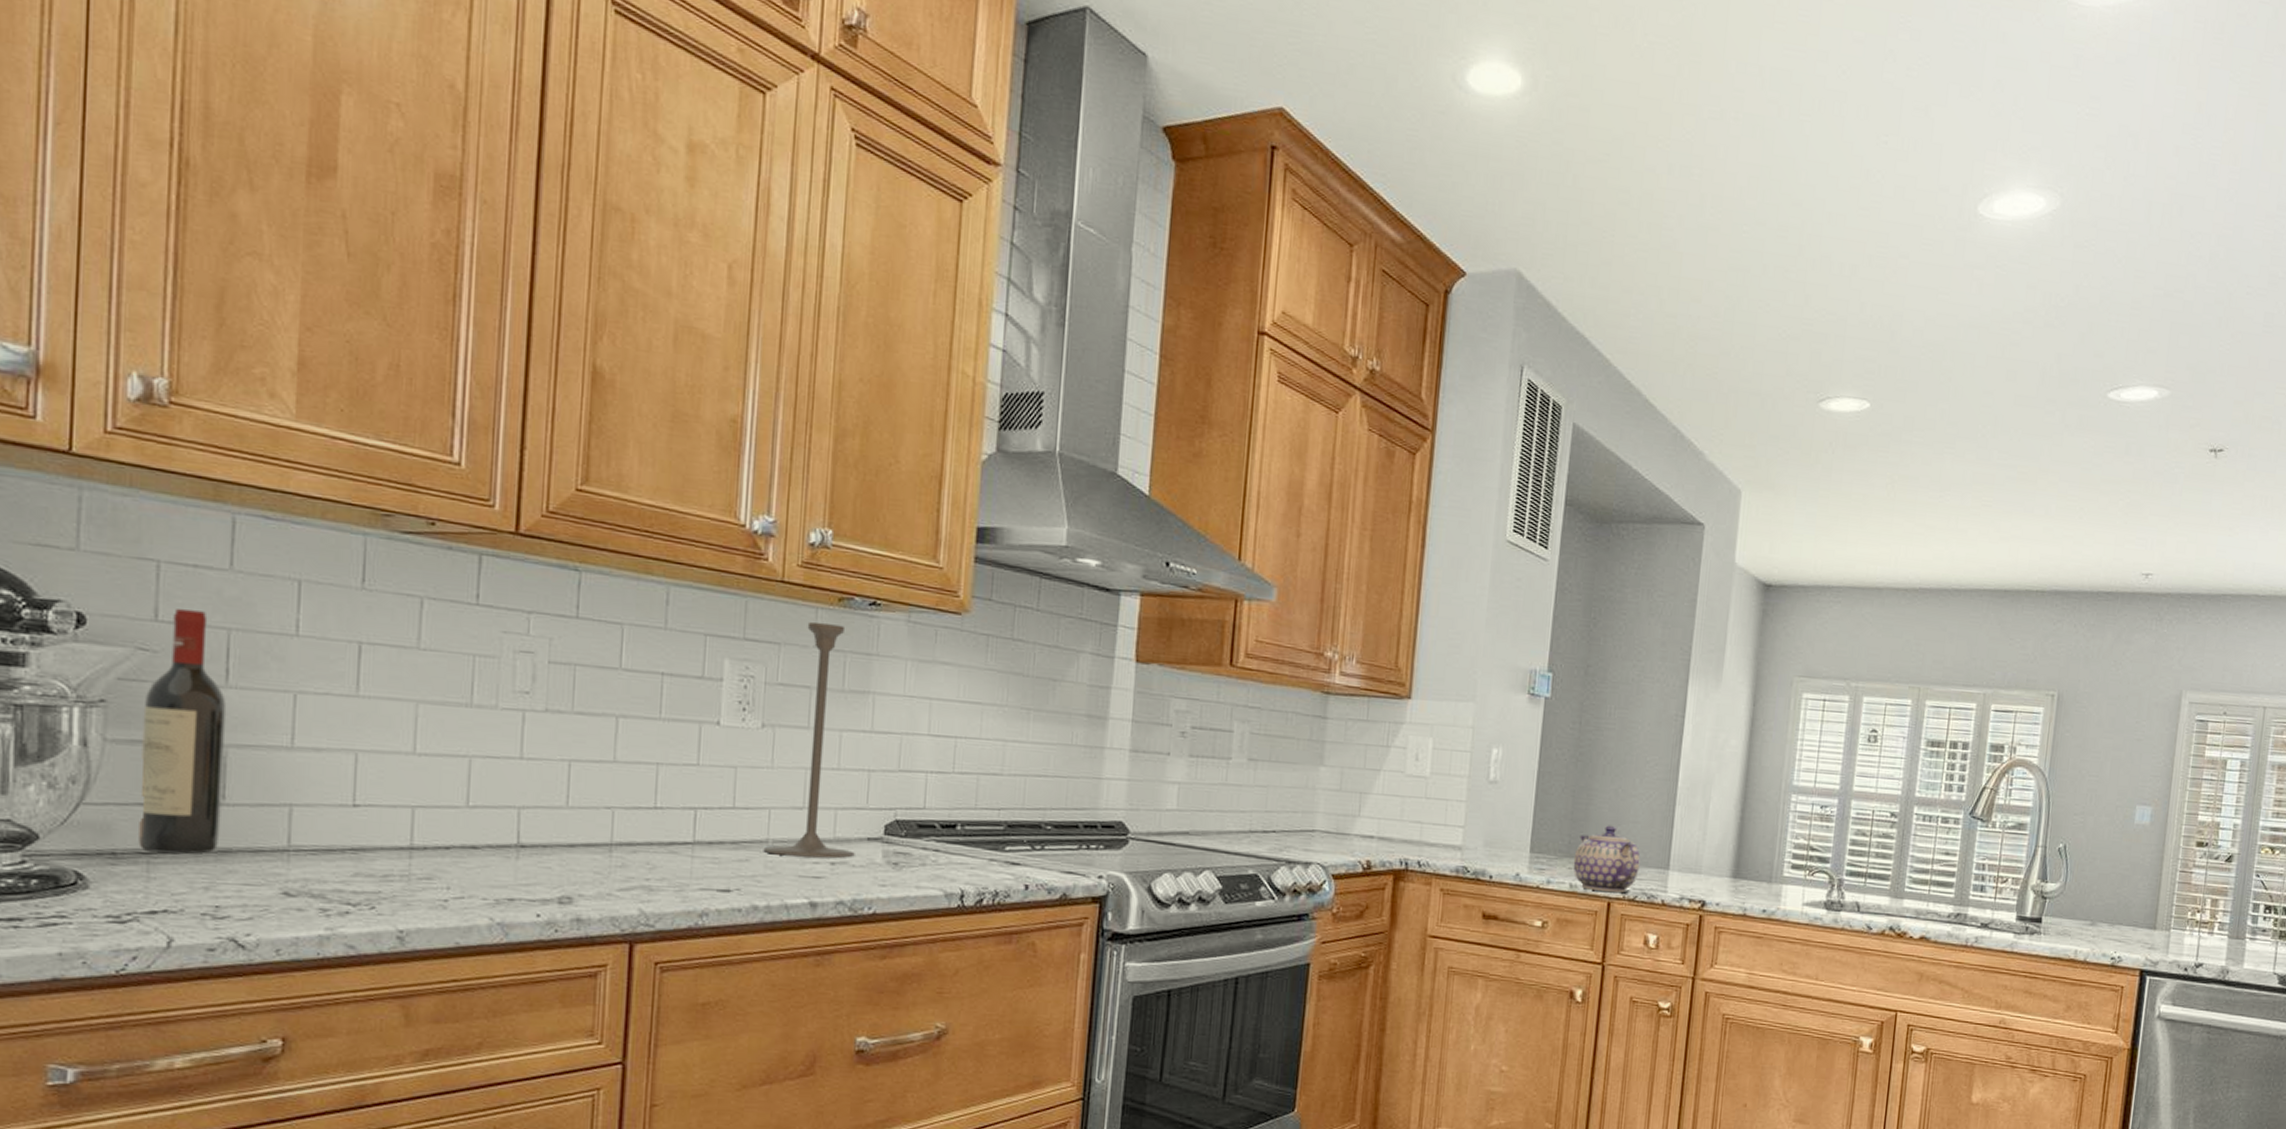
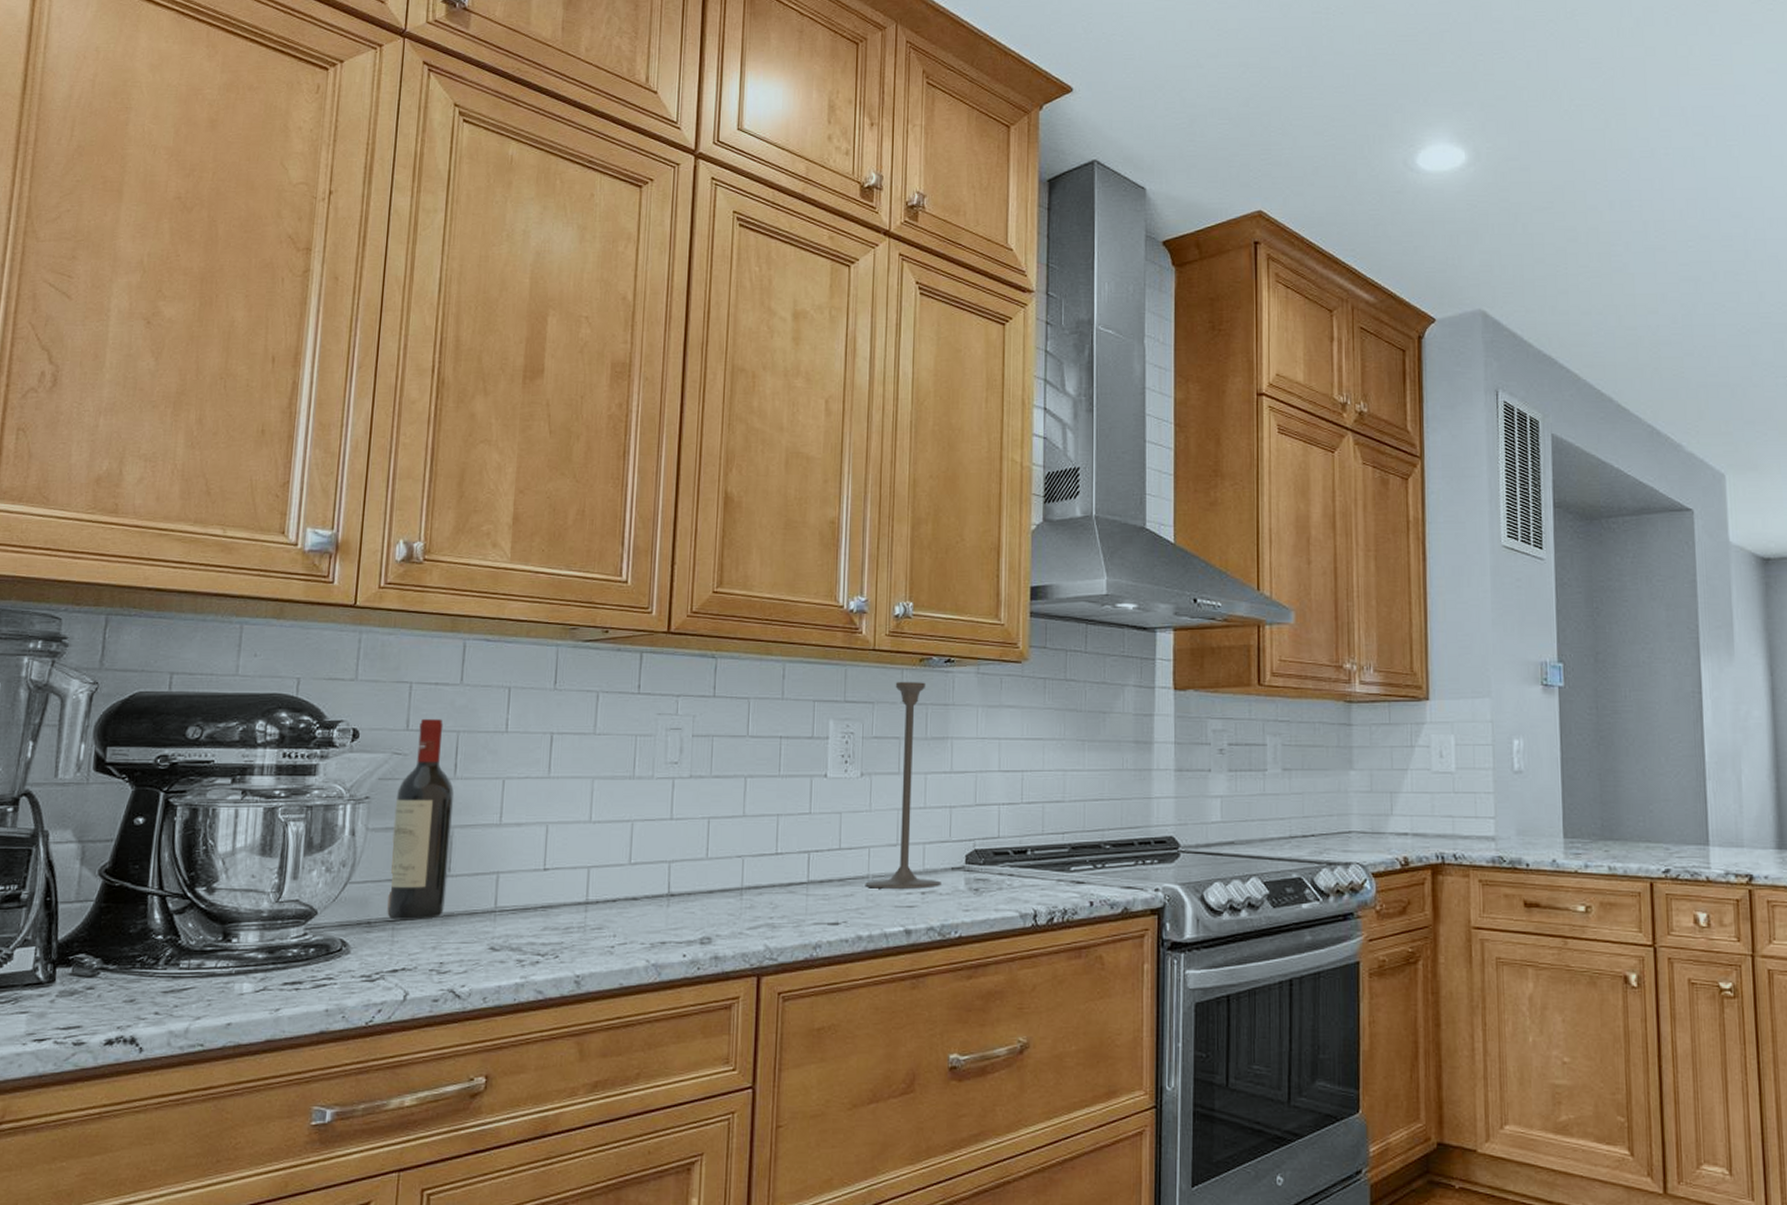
teapot: present [1573,825,1641,893] -> none [1608,805,1678,873]

